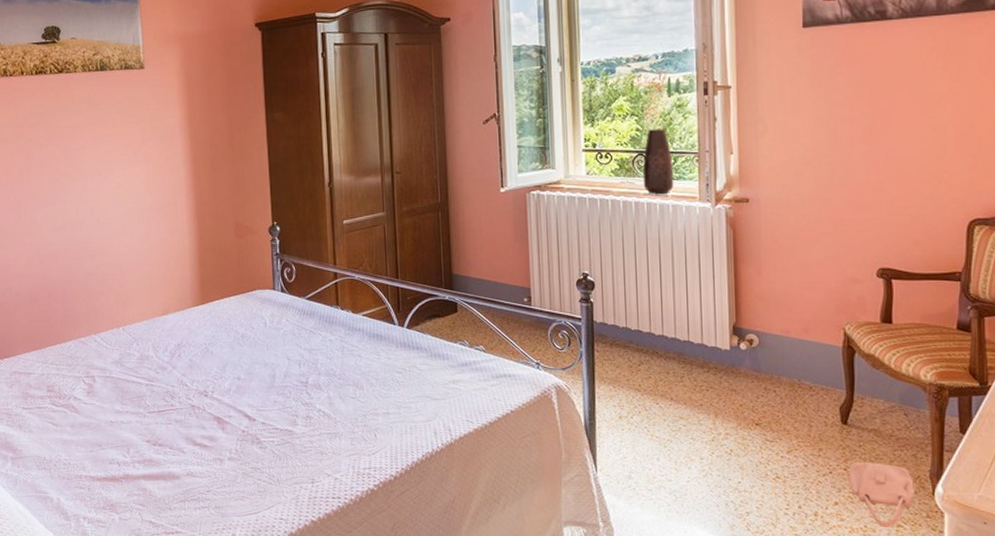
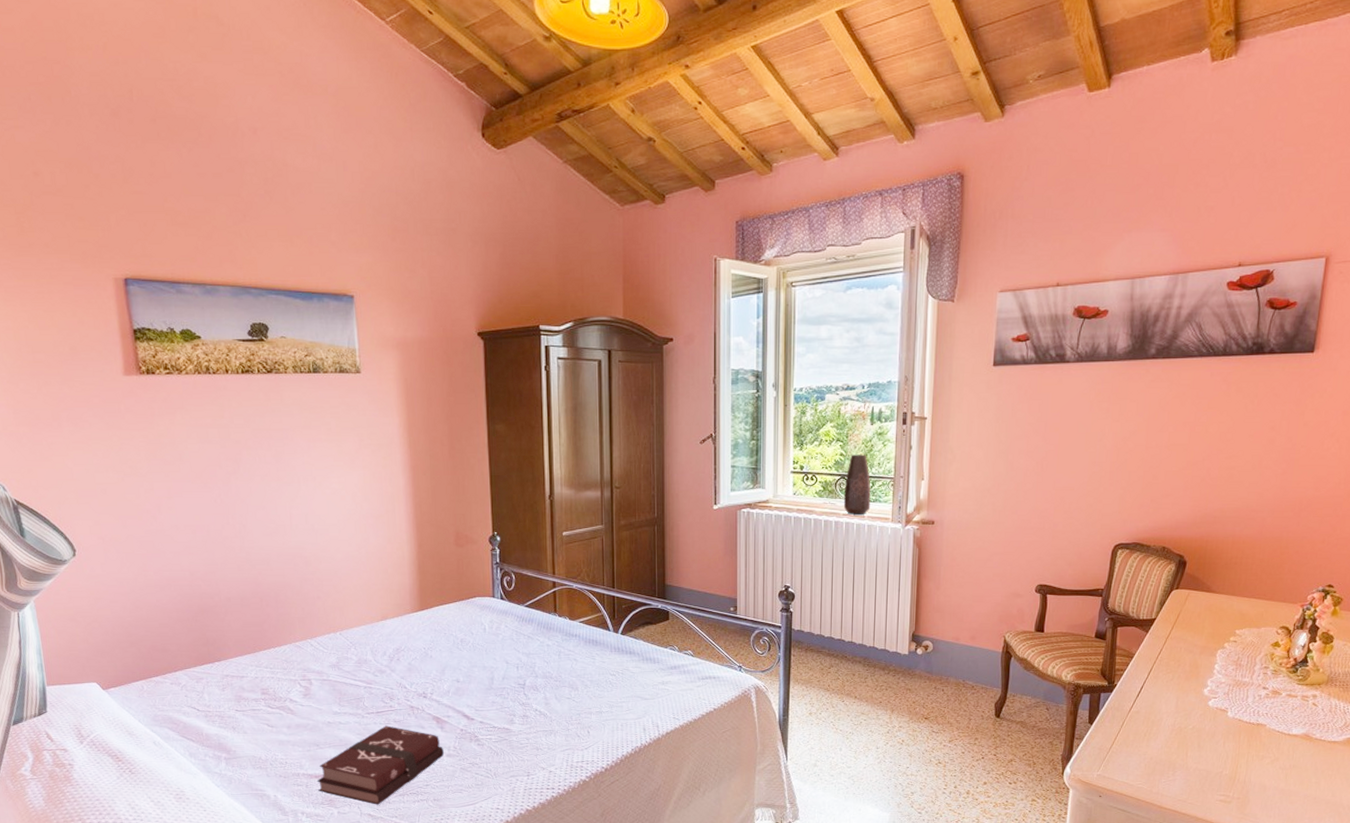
hardback book: none [98,425,225,511] -> present [316,725,444,805]
handbag: present [849,461,916,527] -> none [997,748,1049,802]

